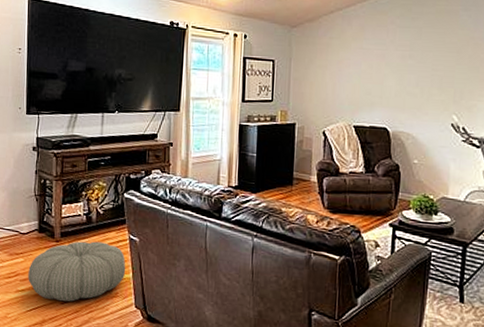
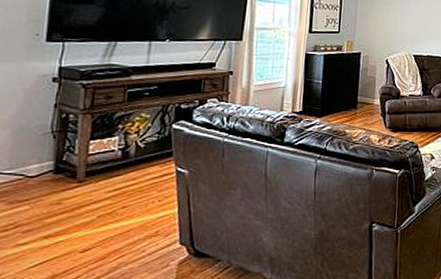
pouf: present [28,241,126,302] -> none [34,178,171,250]

